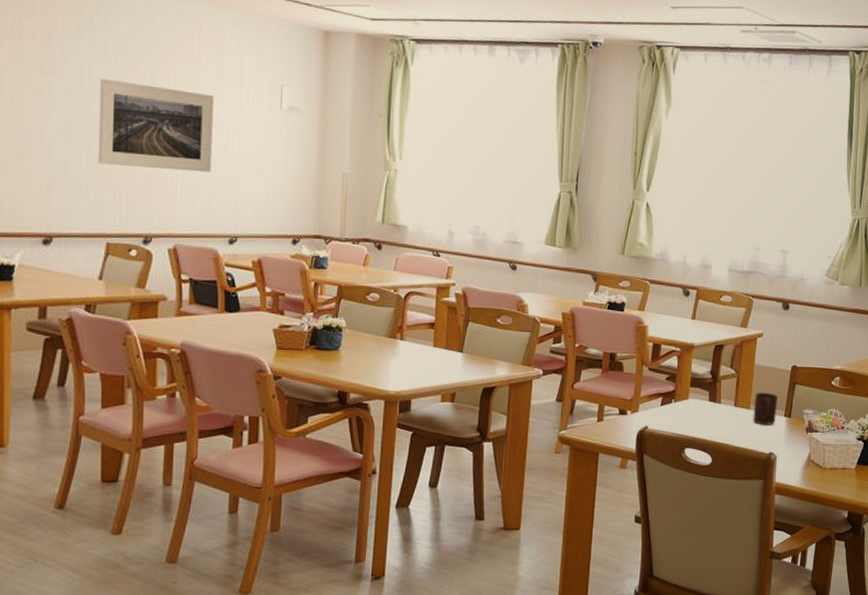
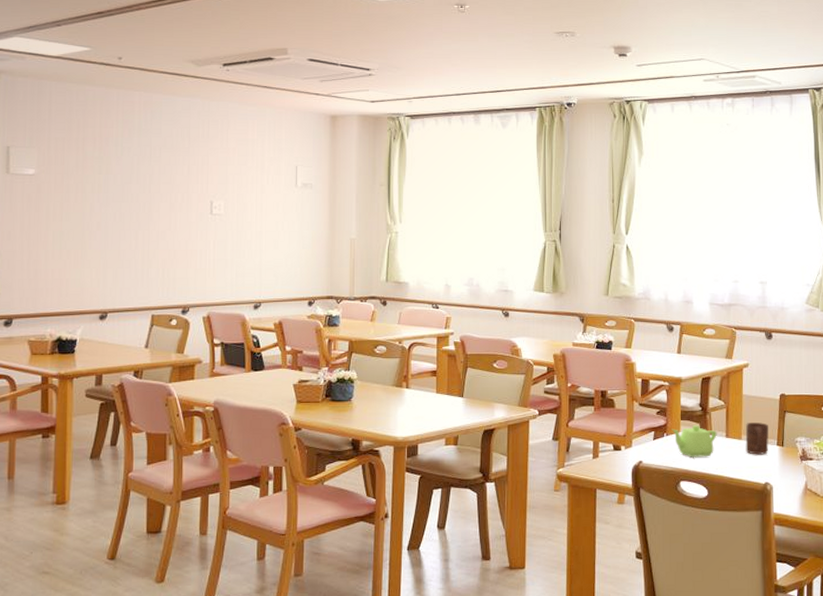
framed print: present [98,78,215,173] -> none [145,173,240,247]
teapot: none [679,392,726,425] -> present [671,425,717,457]

